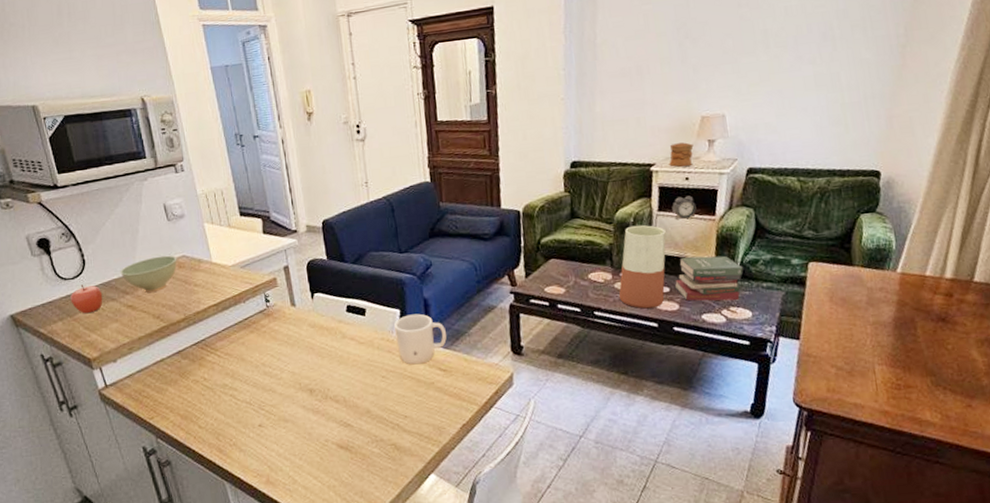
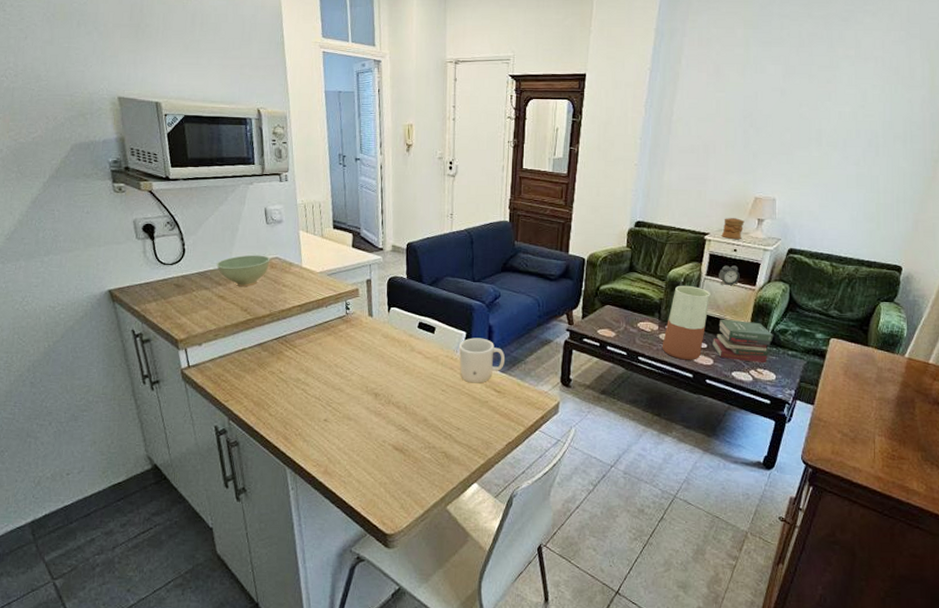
fruit: present [70,284,103,314] -> none [167,271,197,298]

